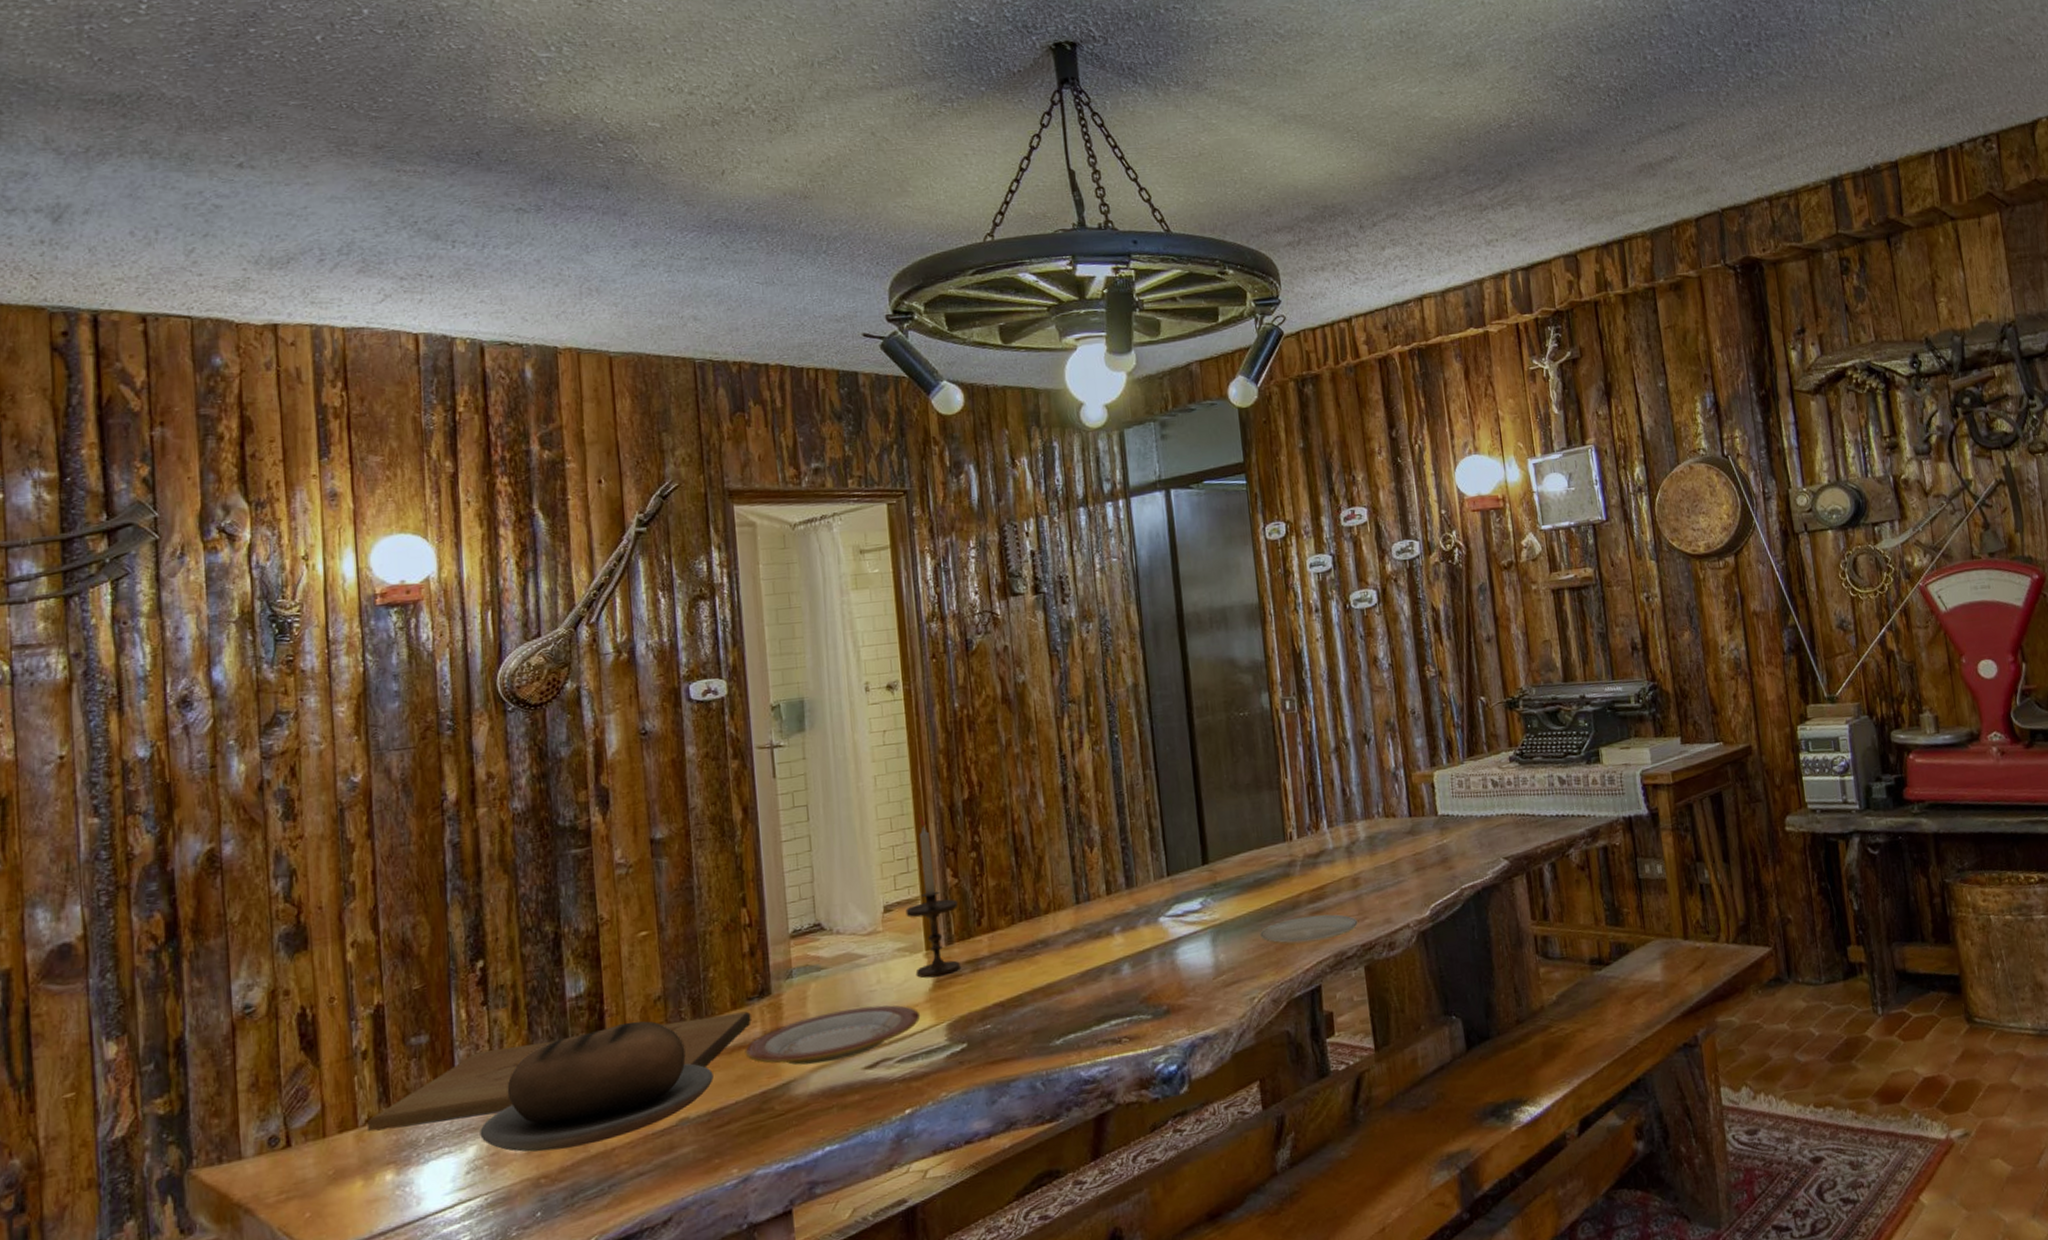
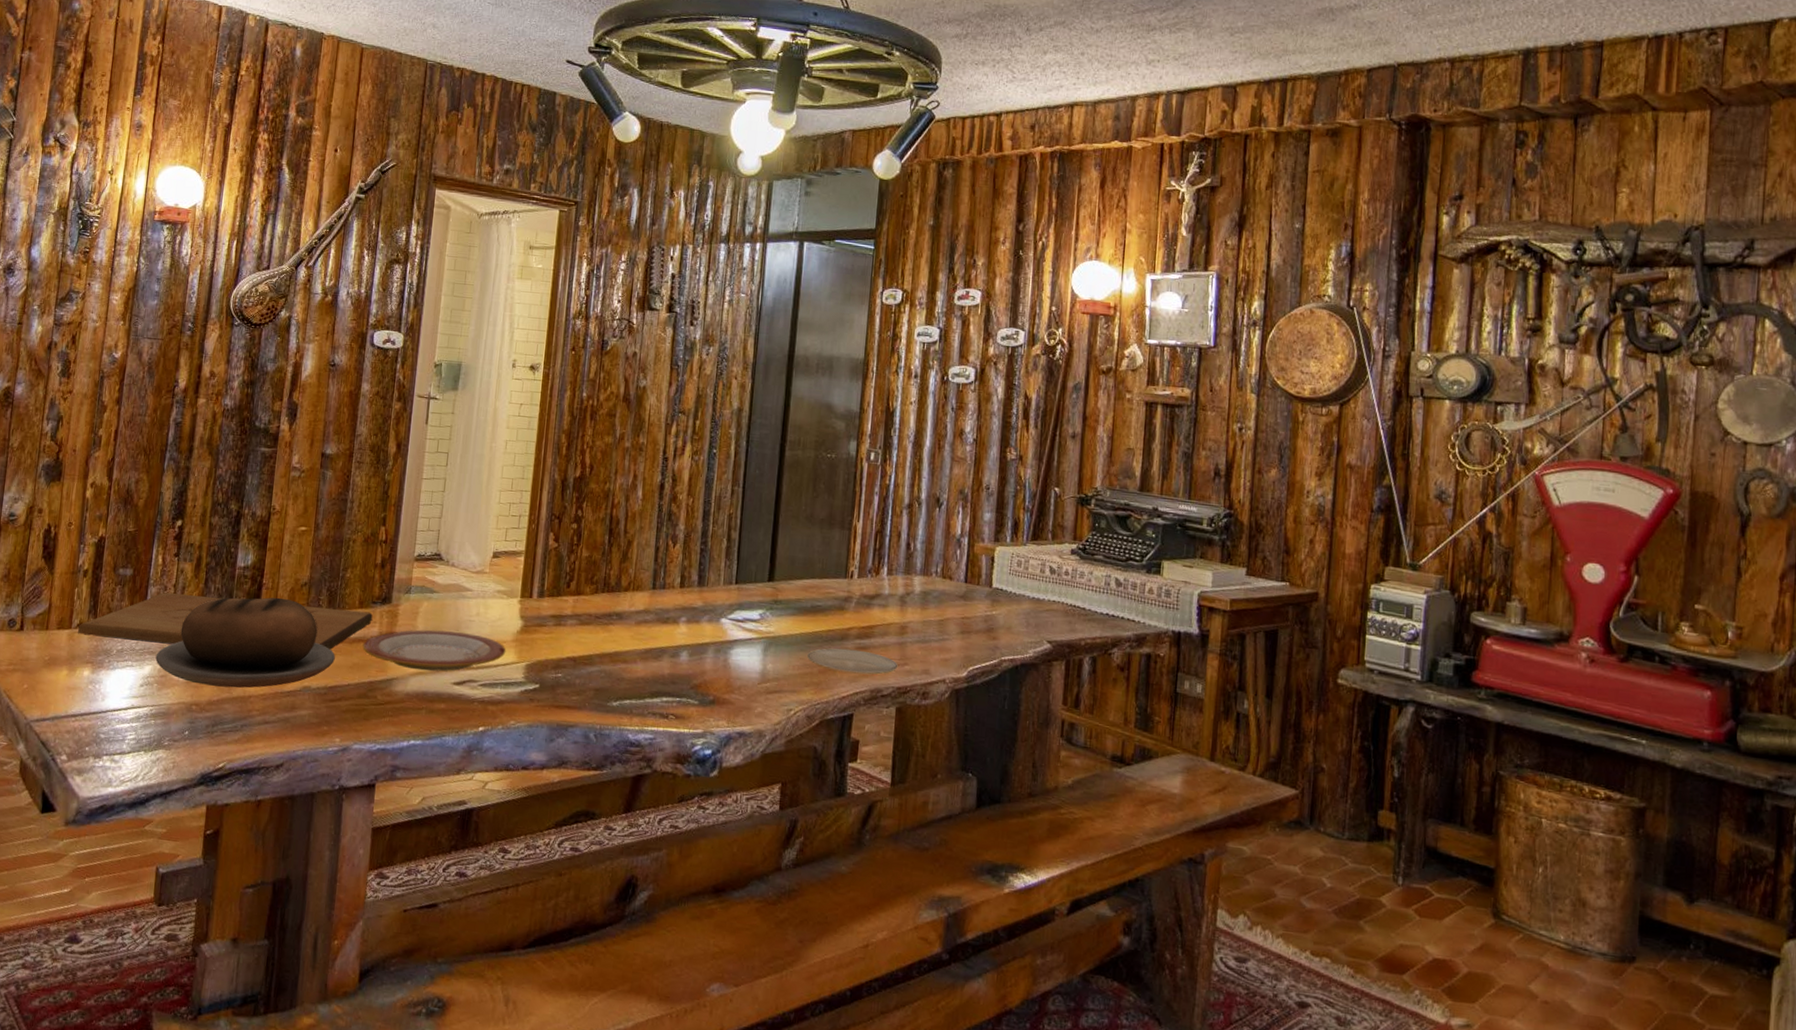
candlestick: present [905,814,960,979] -> none [509,481,555,623]

